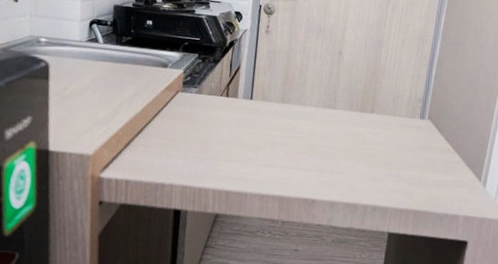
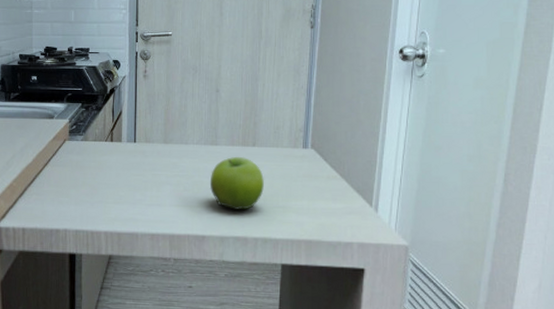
fruit: none [324,122,379,177] -> present [209,156,264,210]

